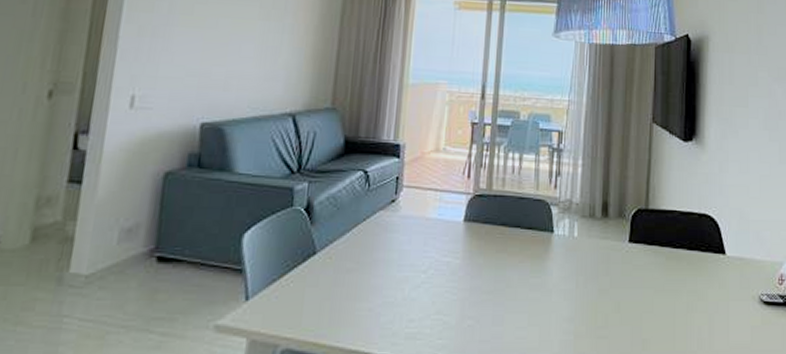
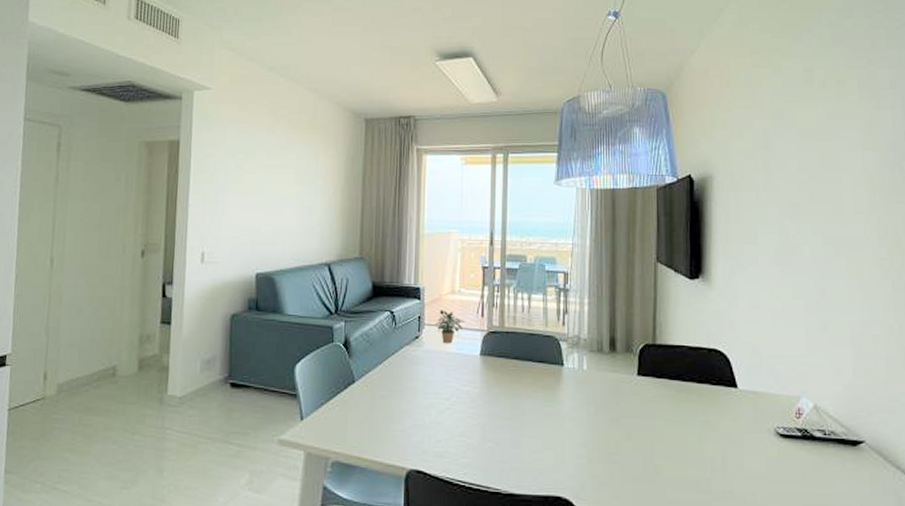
potted plant: none [414,170,449,209] -> present [434,310,465,344]

